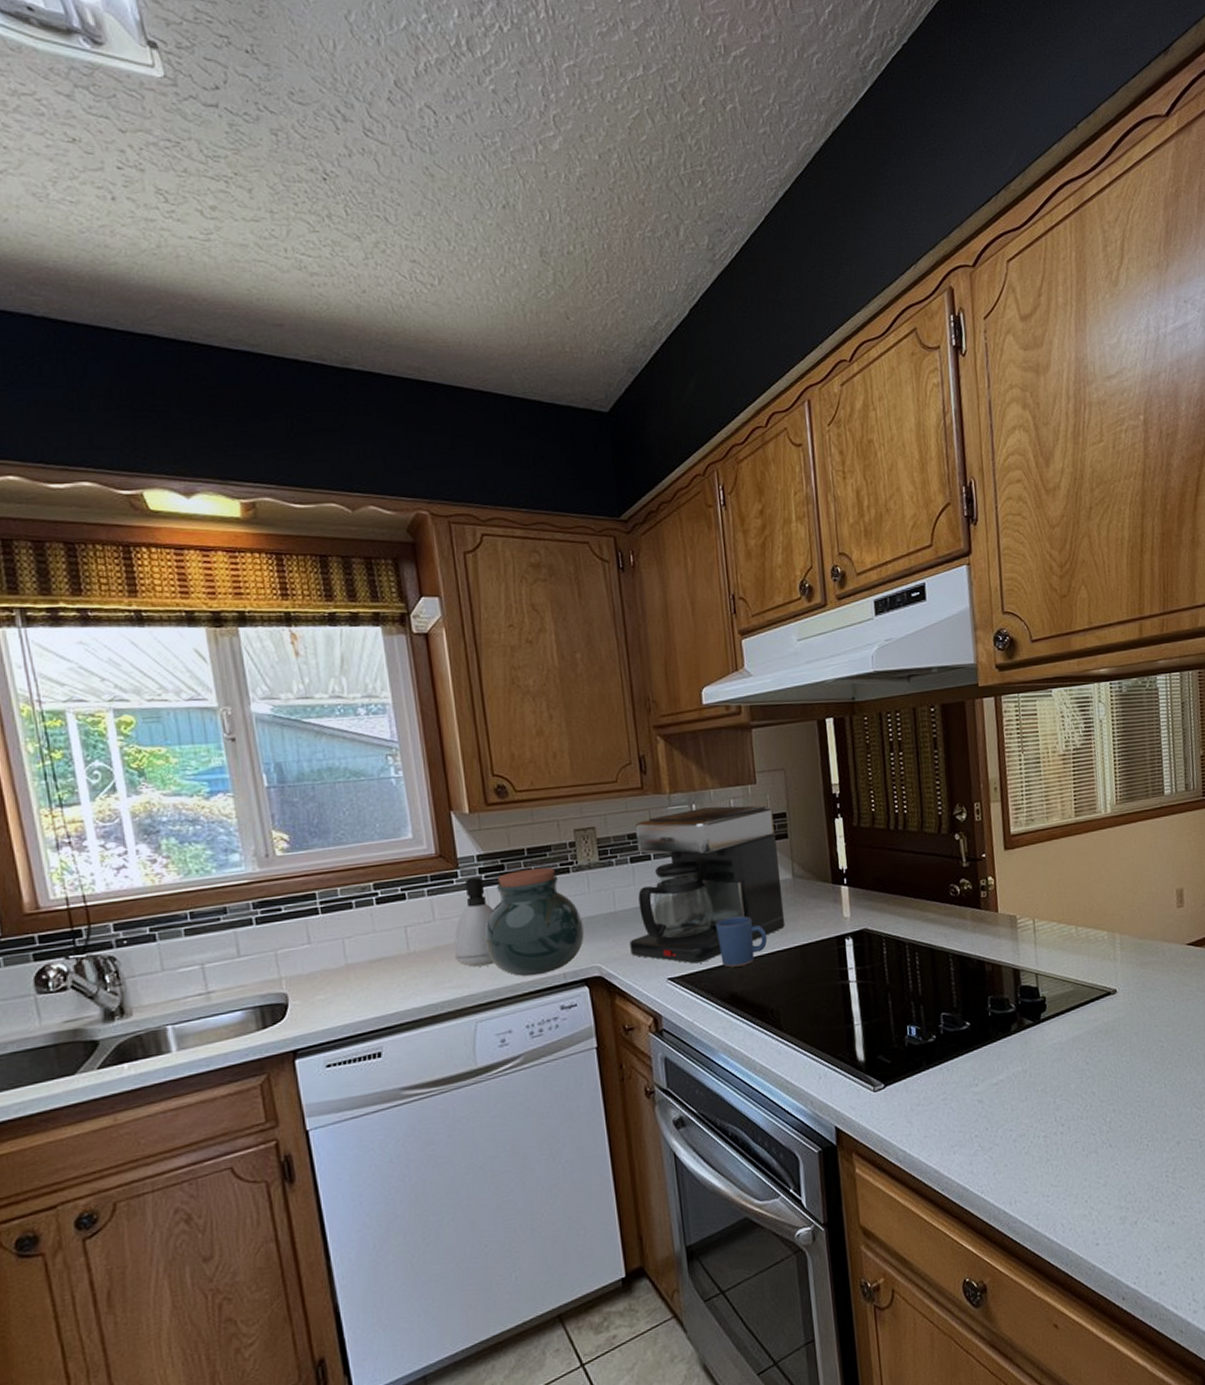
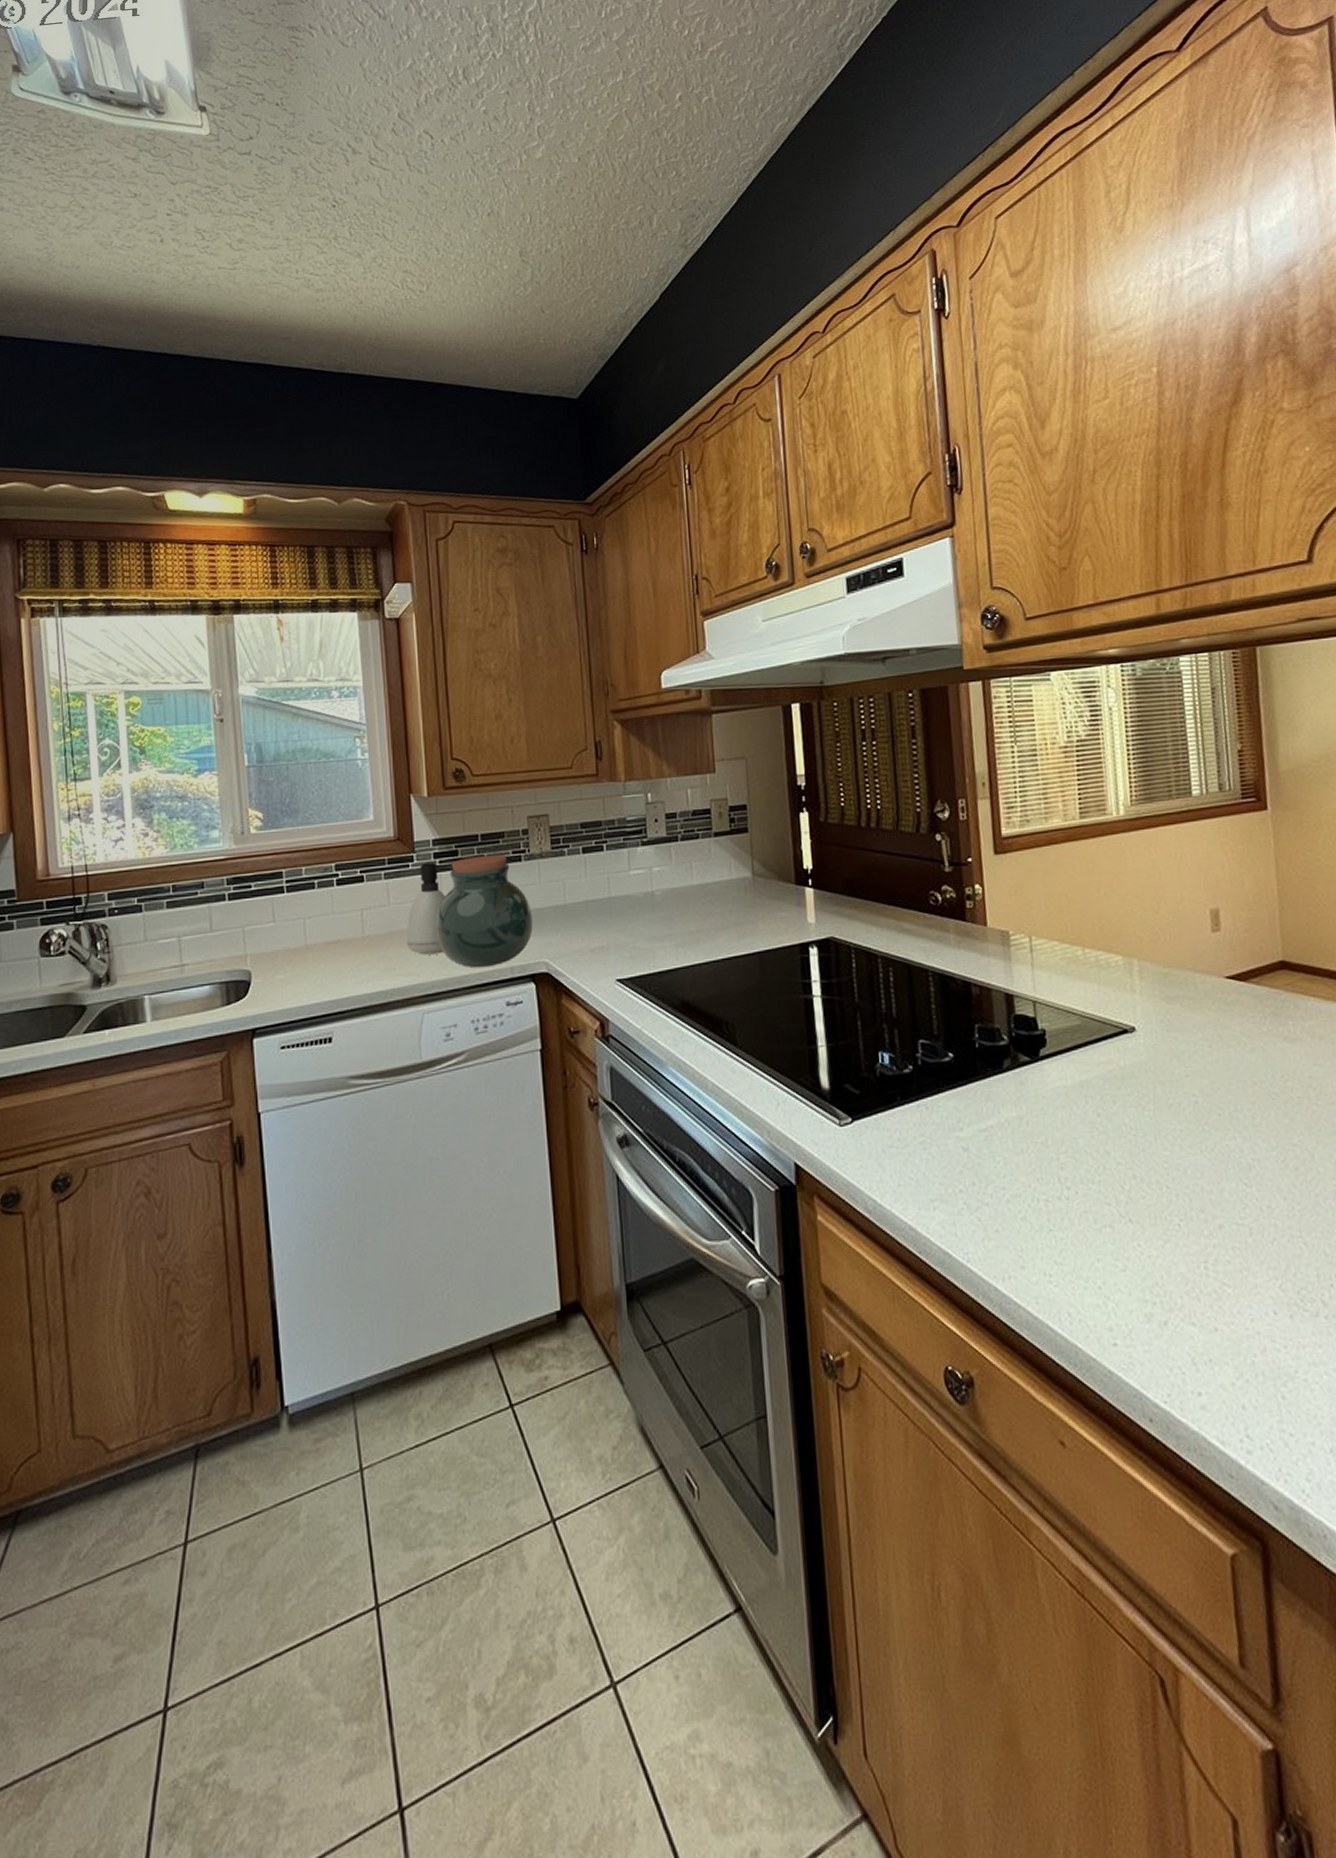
coffee maker: present [630,805,786,964] -> none [579,796,743,965]
mug: present [715,915,768,968] -> none [667,915,724,972]

